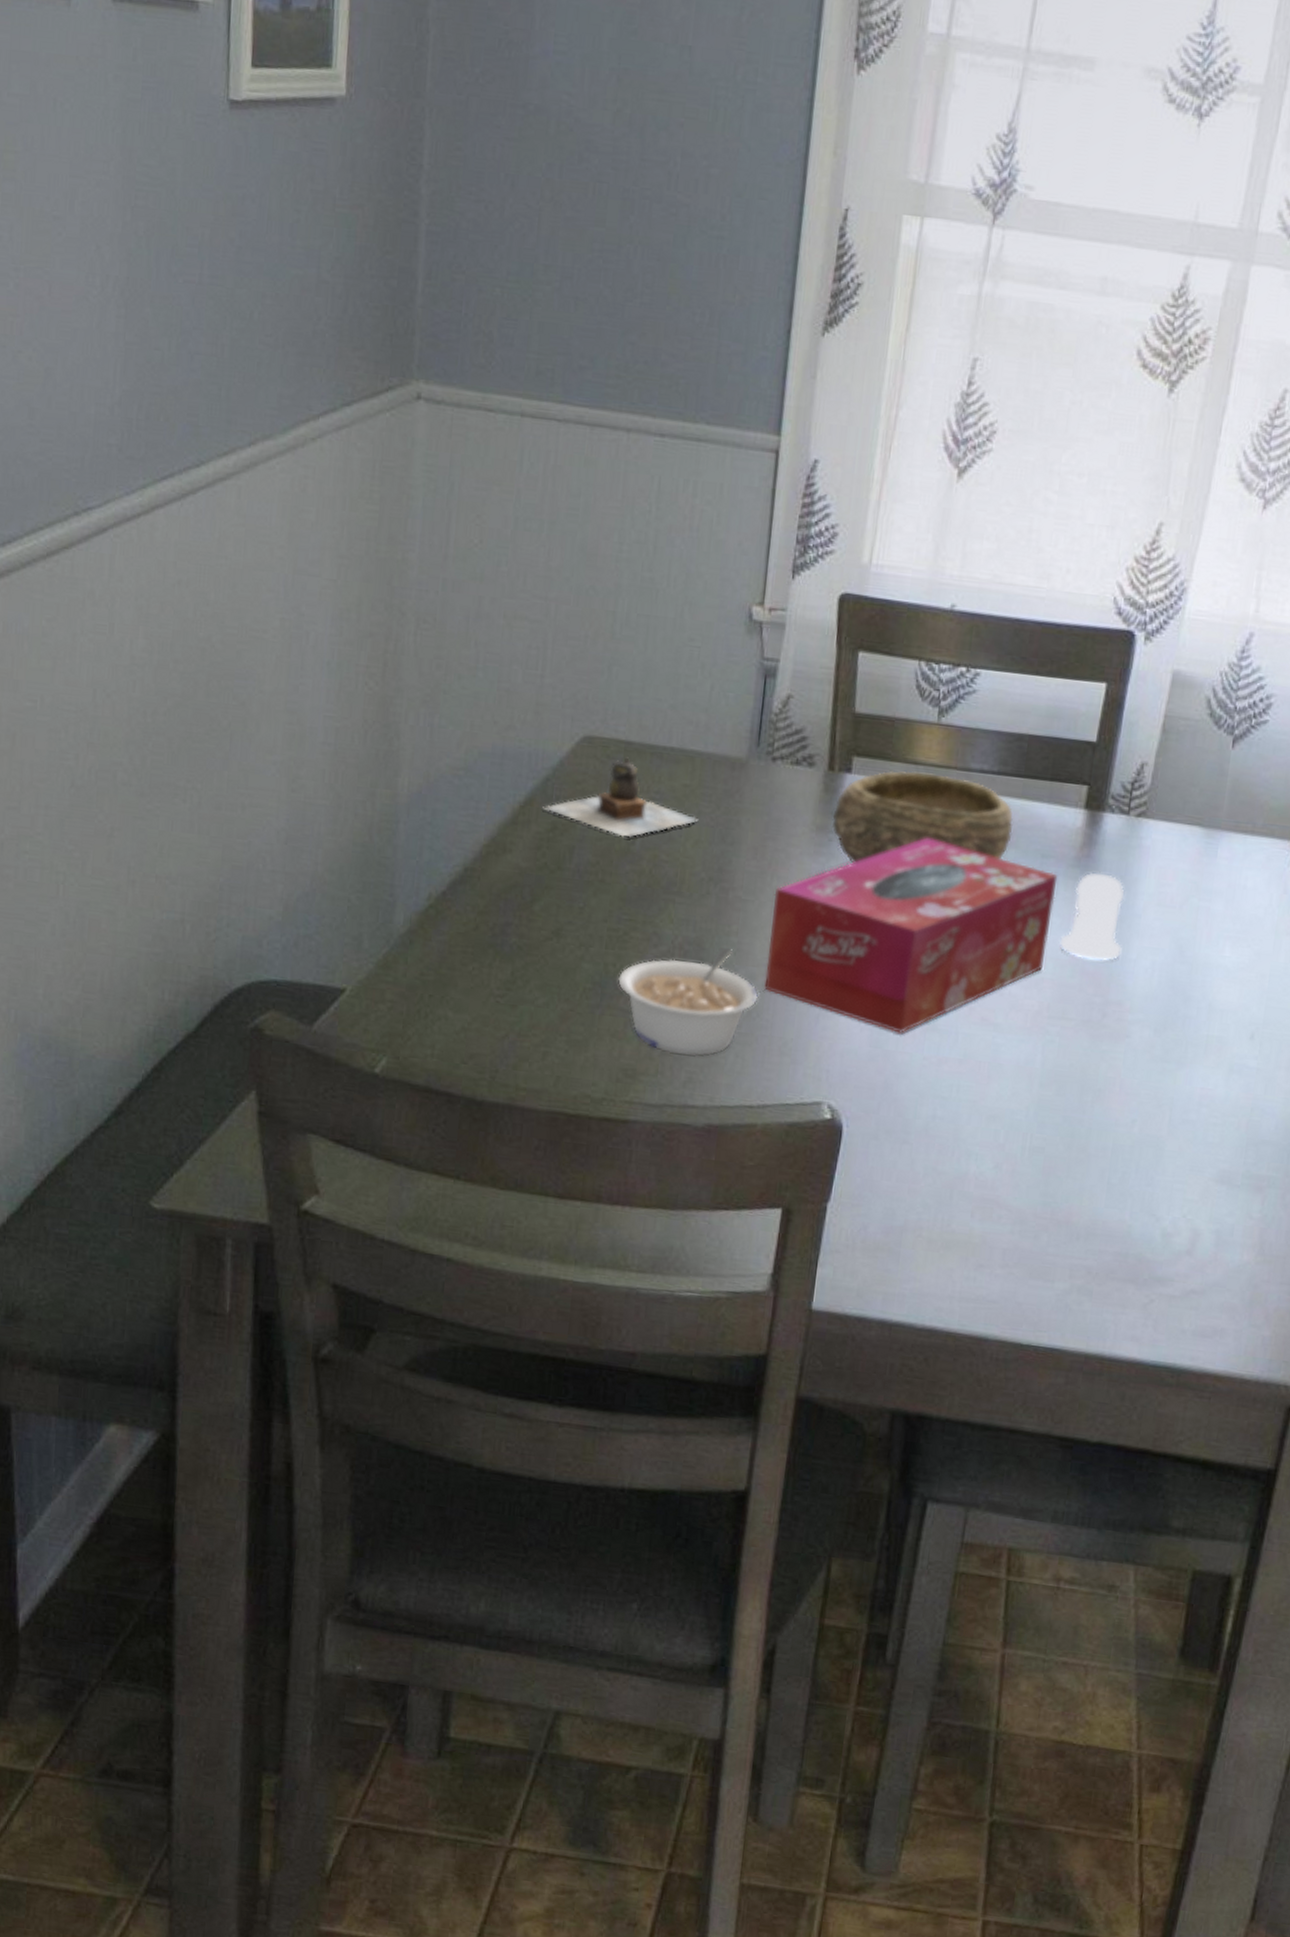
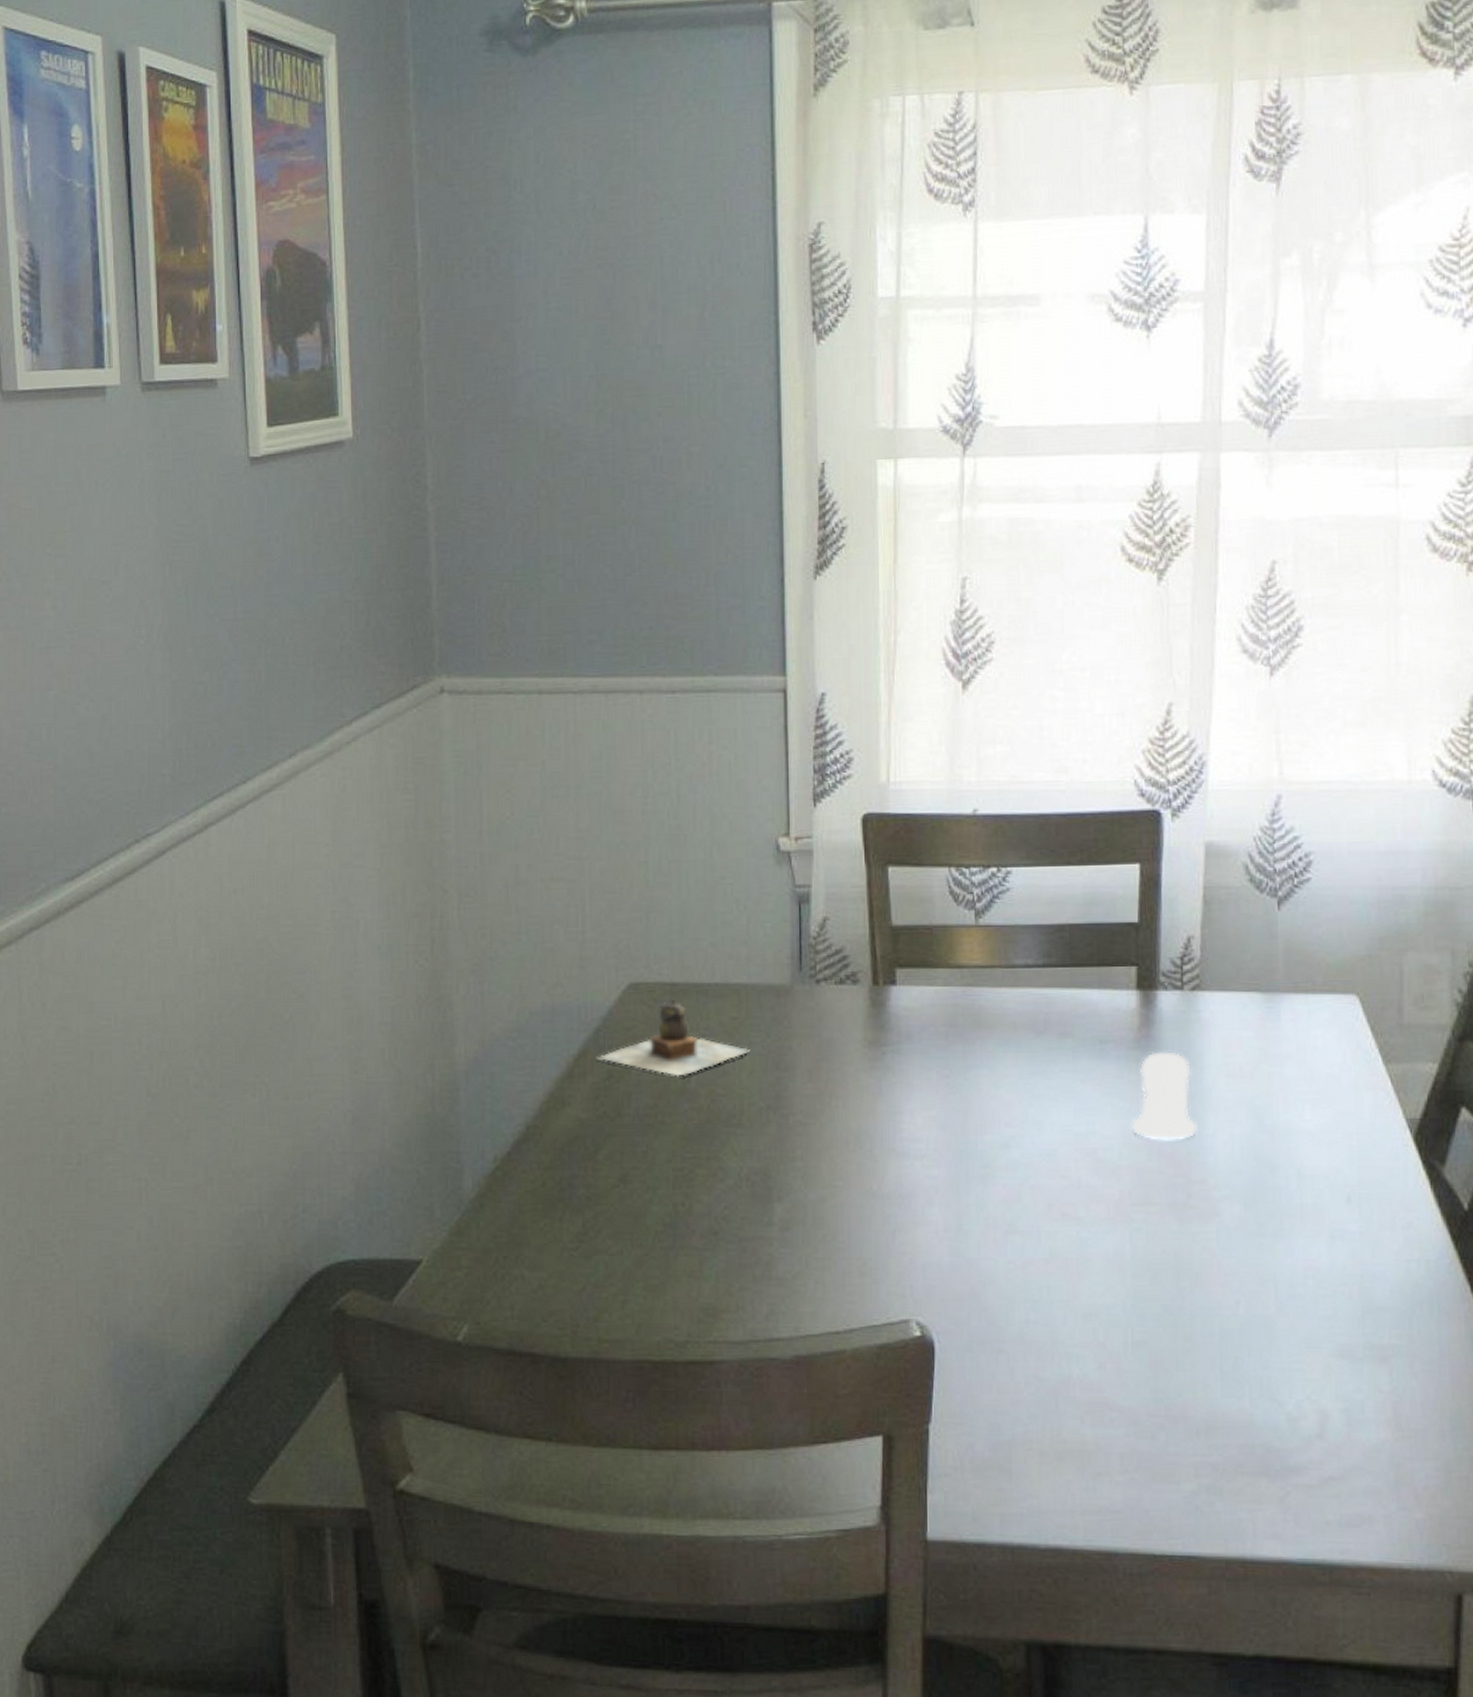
legume: present [617,946,758,1057] -> none [687,1173,831,1288]
tissue box: present [764,838,1058,1035] -> none [834,1039,1120,1241]
bowl: present [831,770,1014,864] -> none [883,975,1067,1074]

